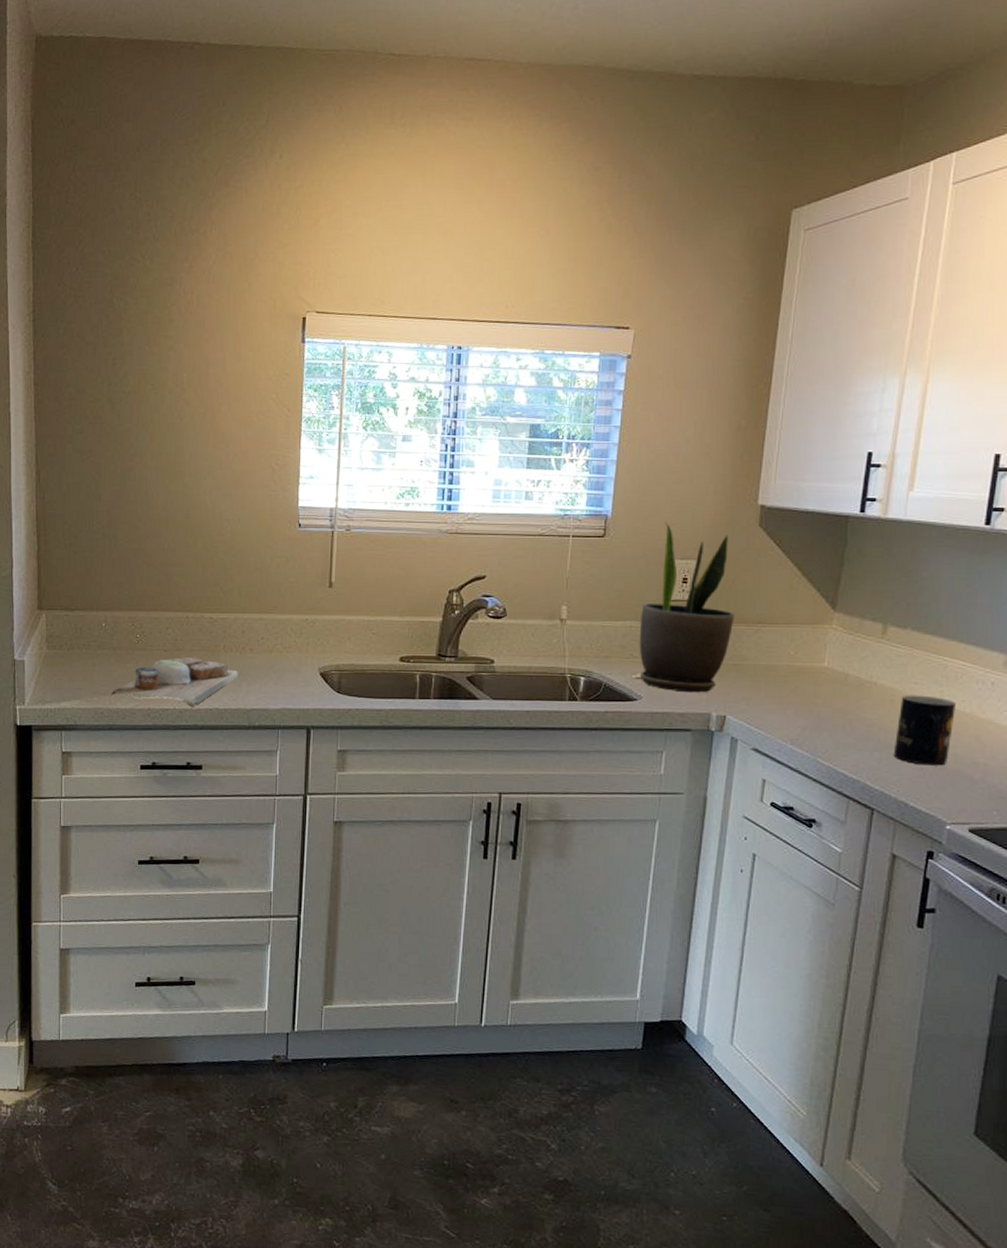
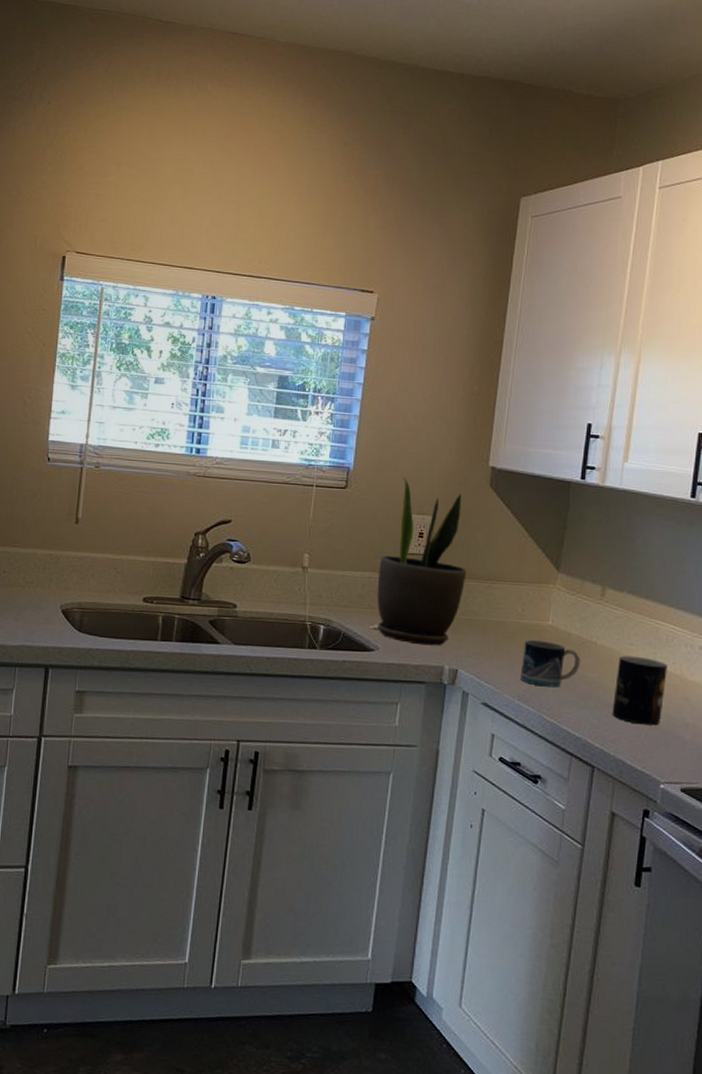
mug: none [793,683,859,730] -> present [520,640,580,688]

